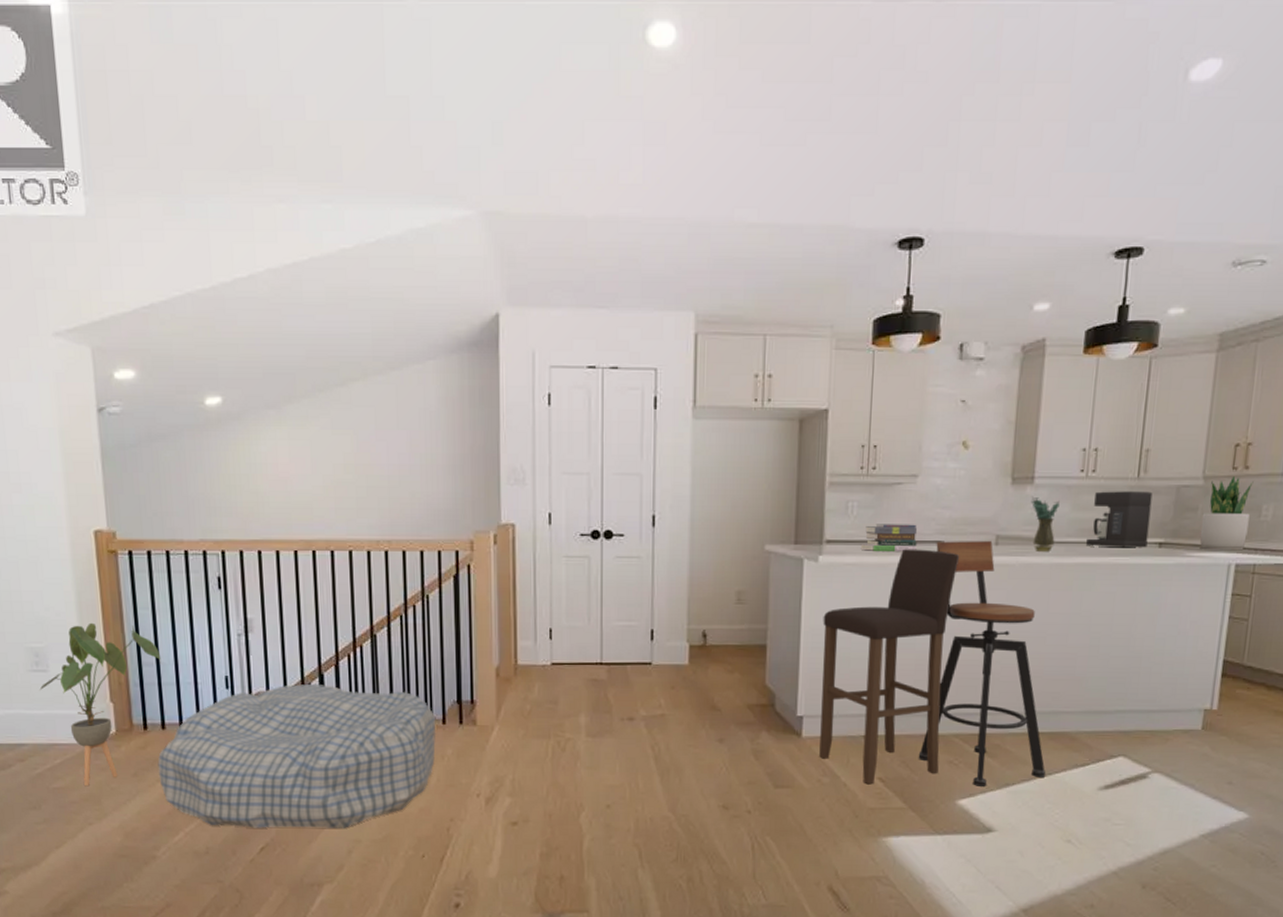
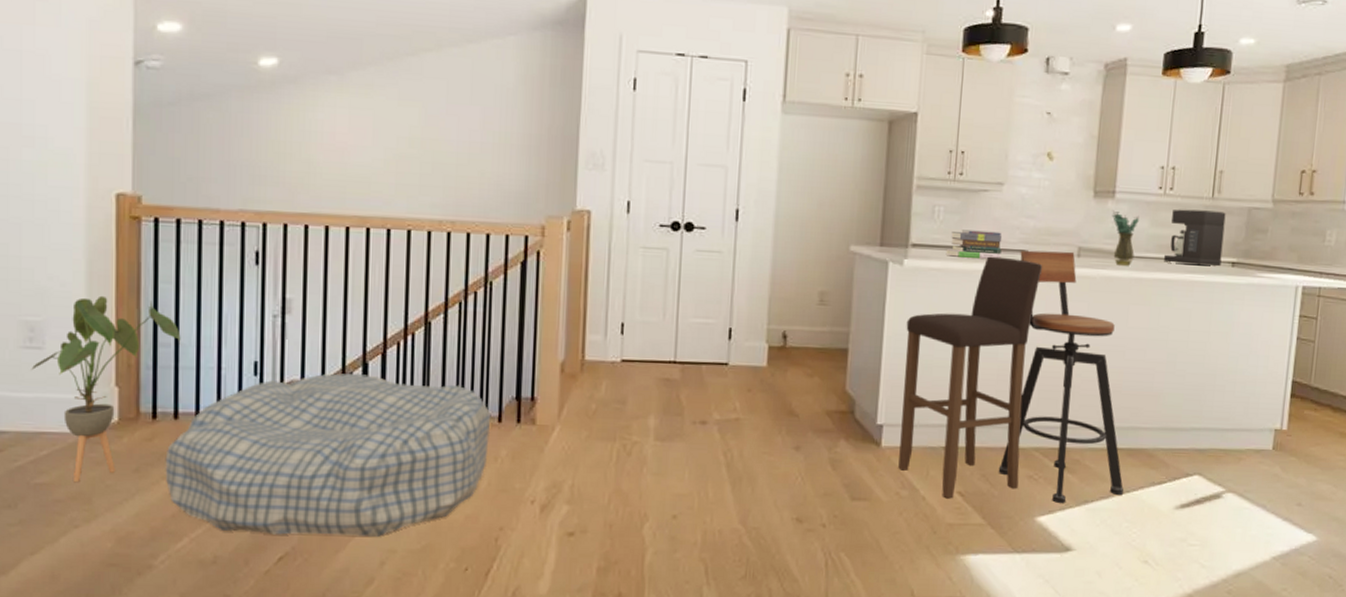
planter: present [1199,475,1254,551] -> none [1269,200,1318,274]

